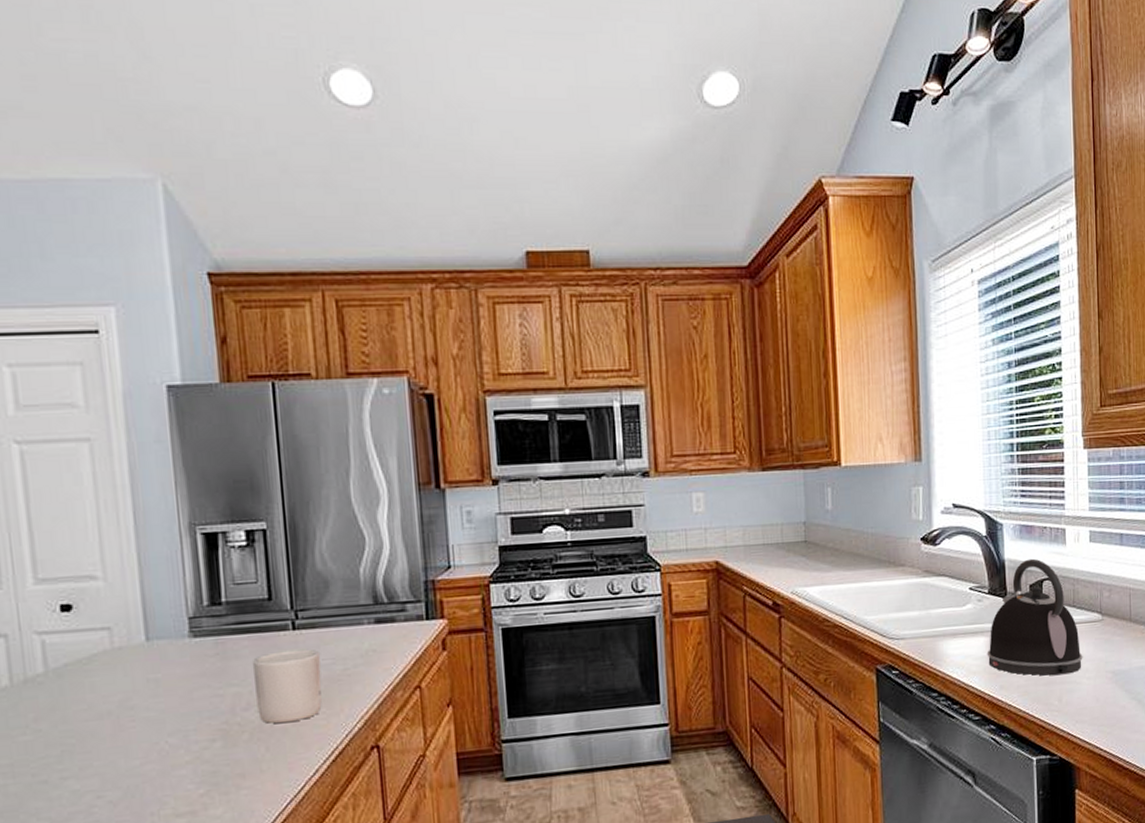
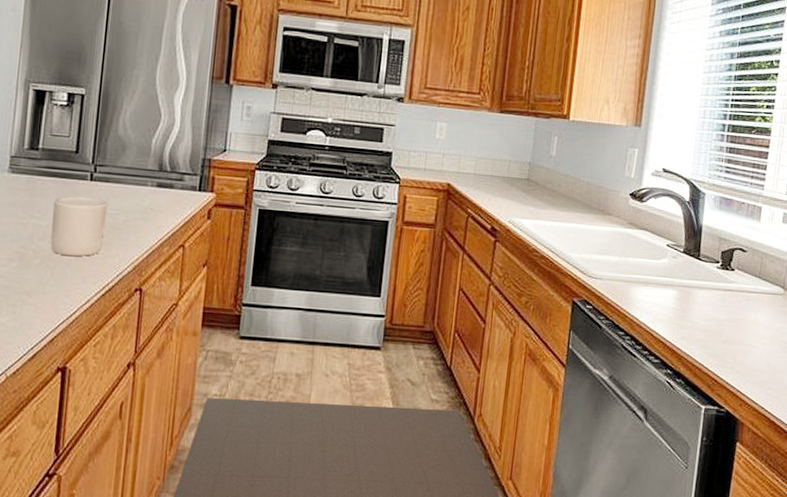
kettle: present [987,558,1083,676] -> none [673,228,762,337]

